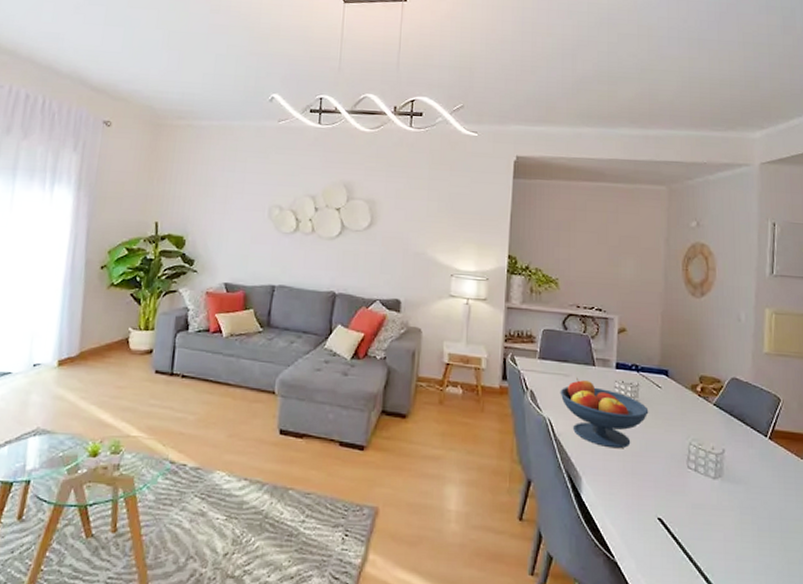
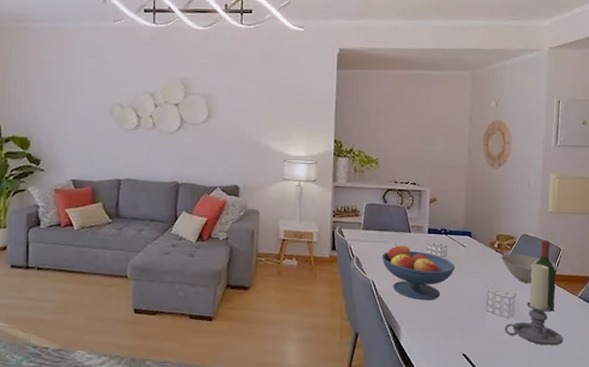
bowl: none [705,400,778,438] -> present [501,254,558,283]
candle holder: none [711,415,786,519] -> present [505,264,563,346]
wine bottle: none [749,385,776,476] -> present [535,239,556,312]

